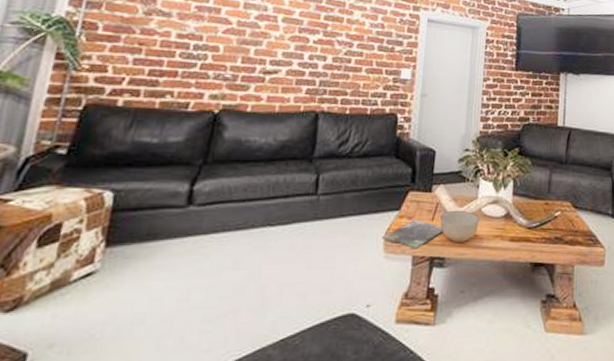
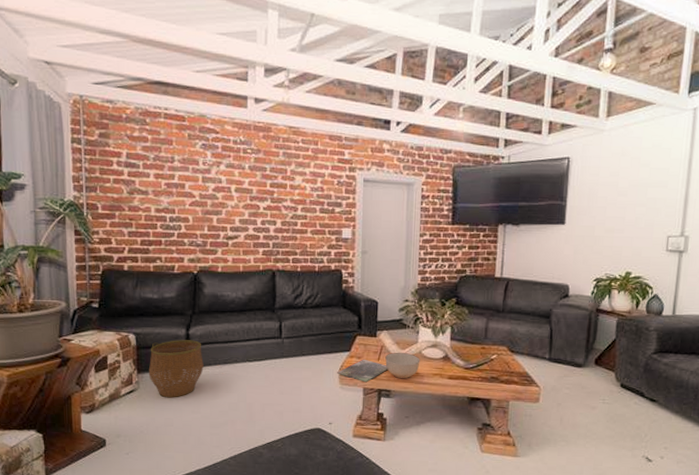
basket: none [121,198,210,282] -> present [148,340,204,398]

